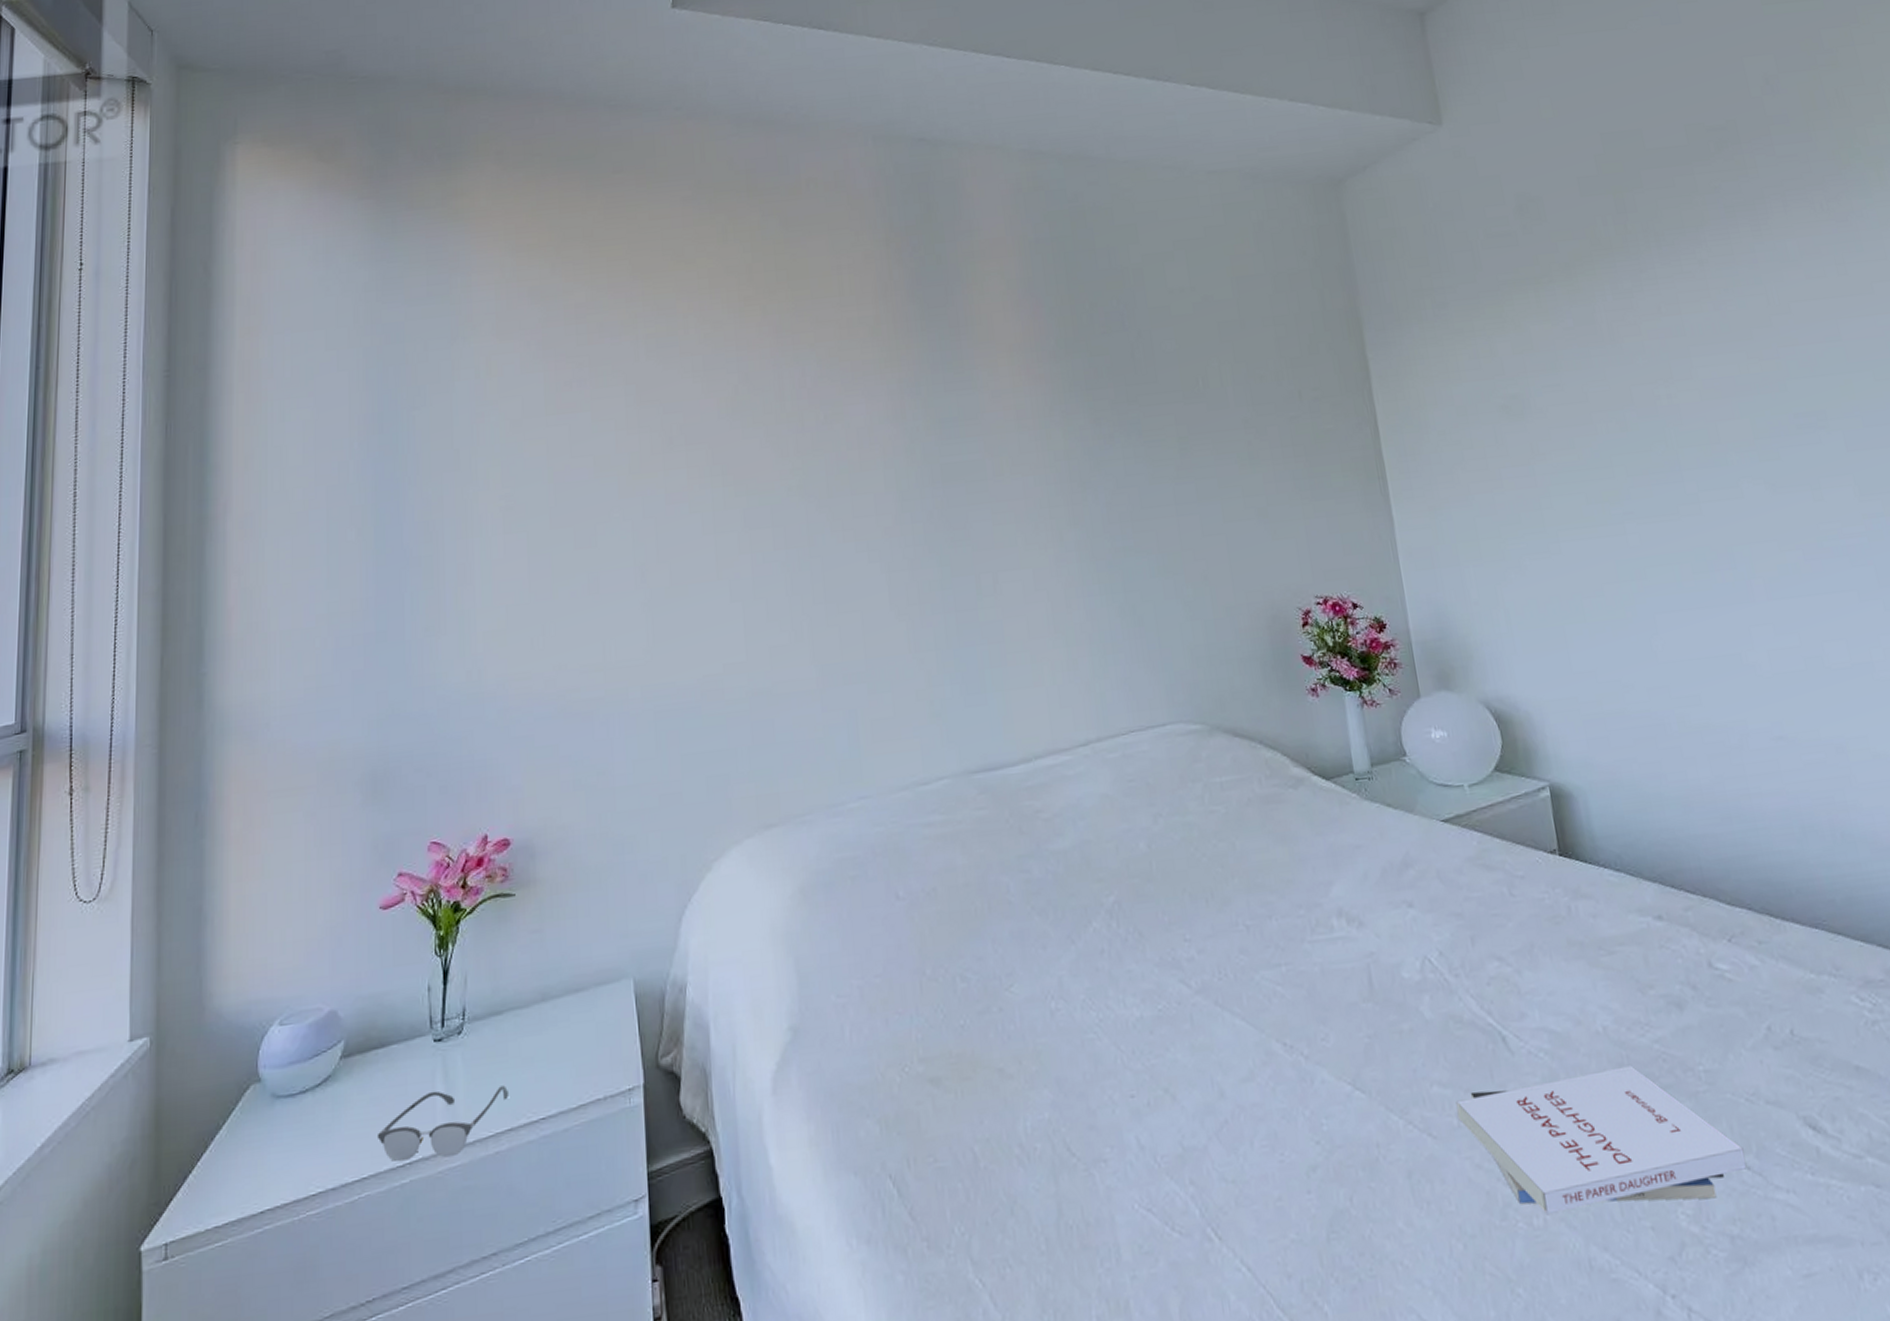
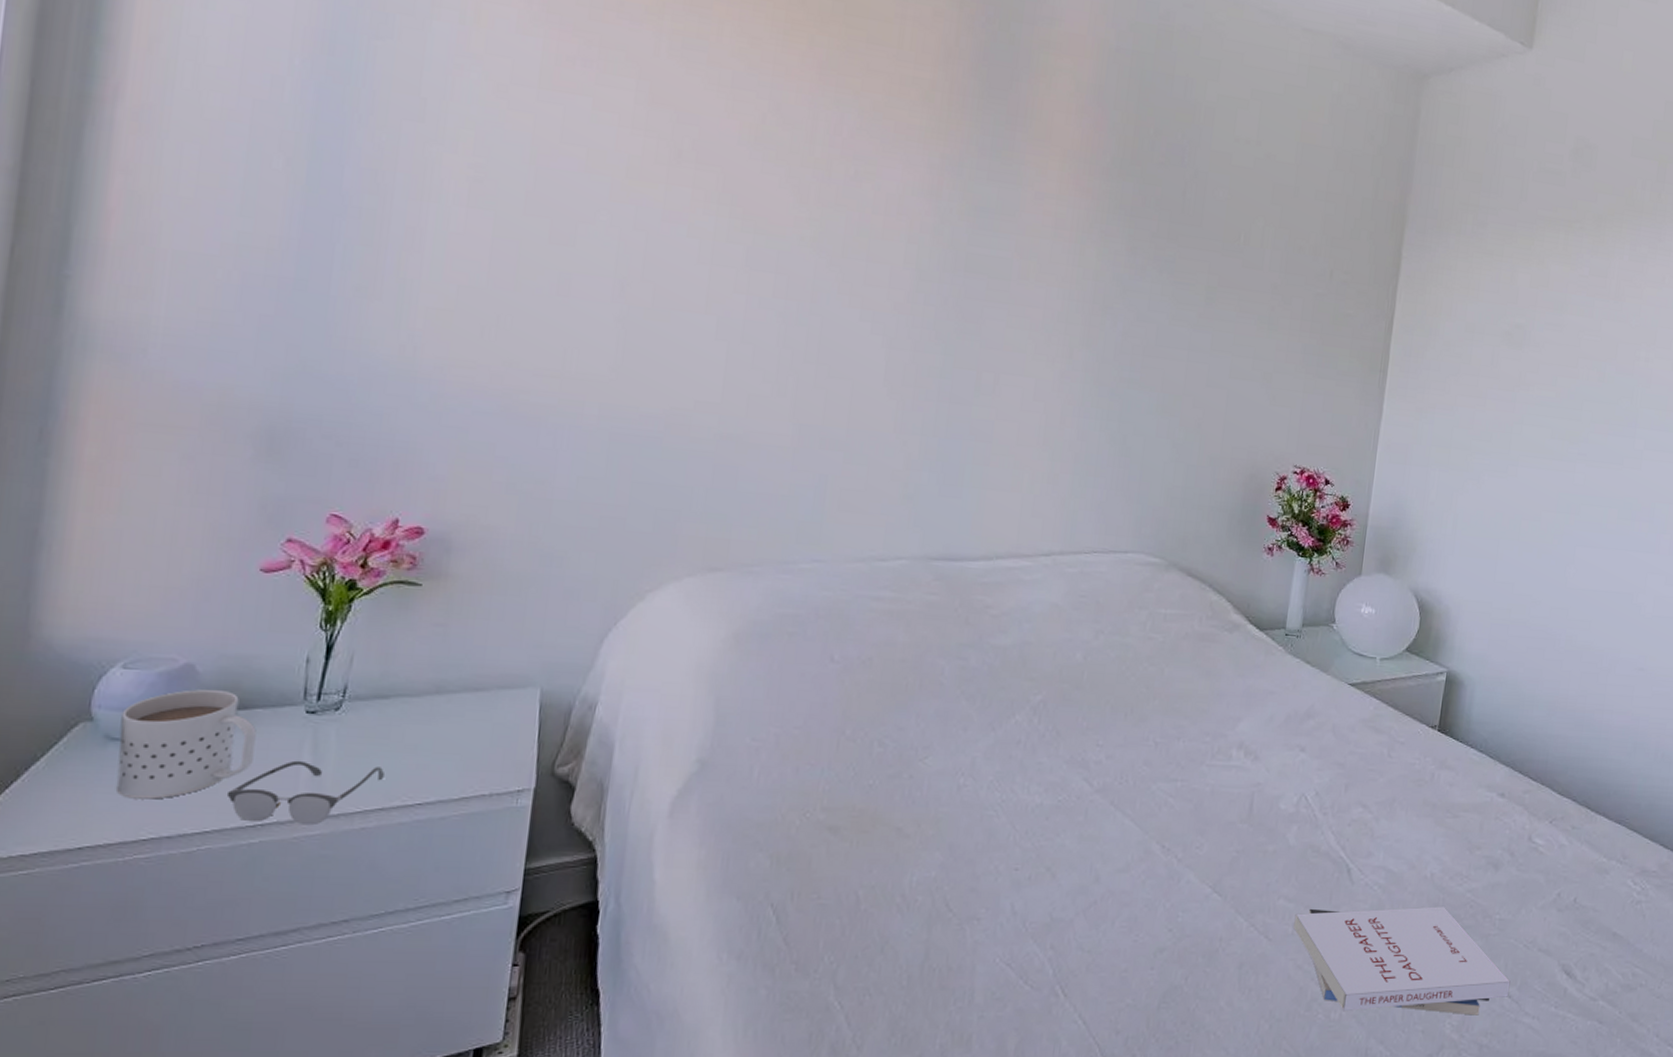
mug: none [283,1031,395,1155] -> present [115,689,257,800]

